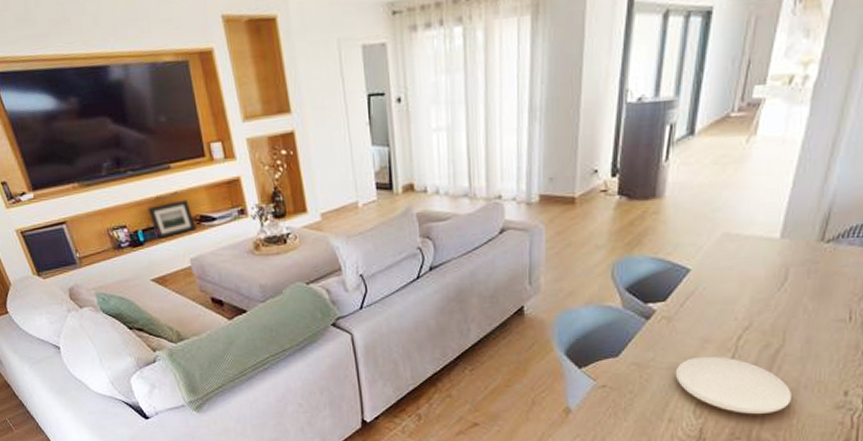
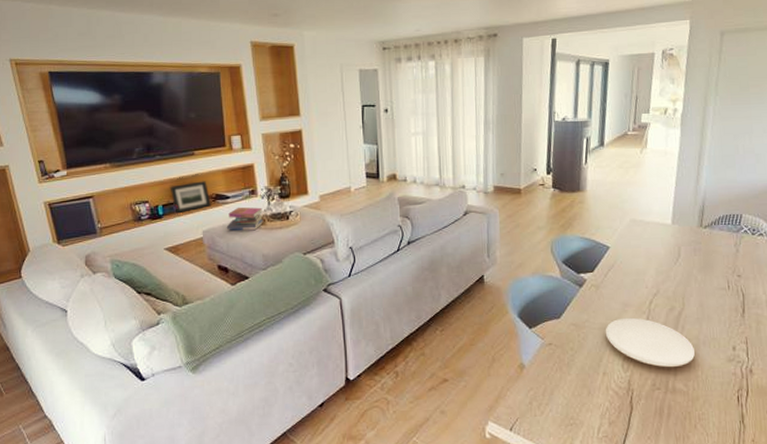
books: none [216,229,258,258] -> present [226,207,264,231]

